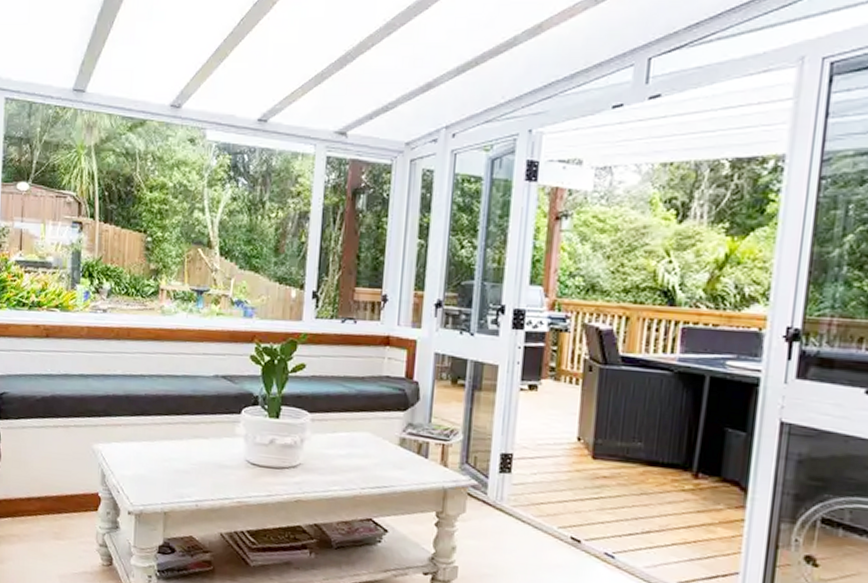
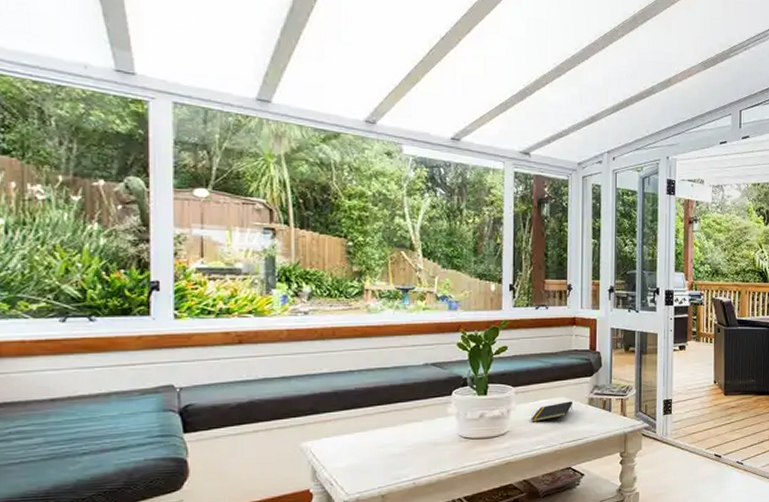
notepad: none [328,438,379,458] -> present [532,401,572,422]

